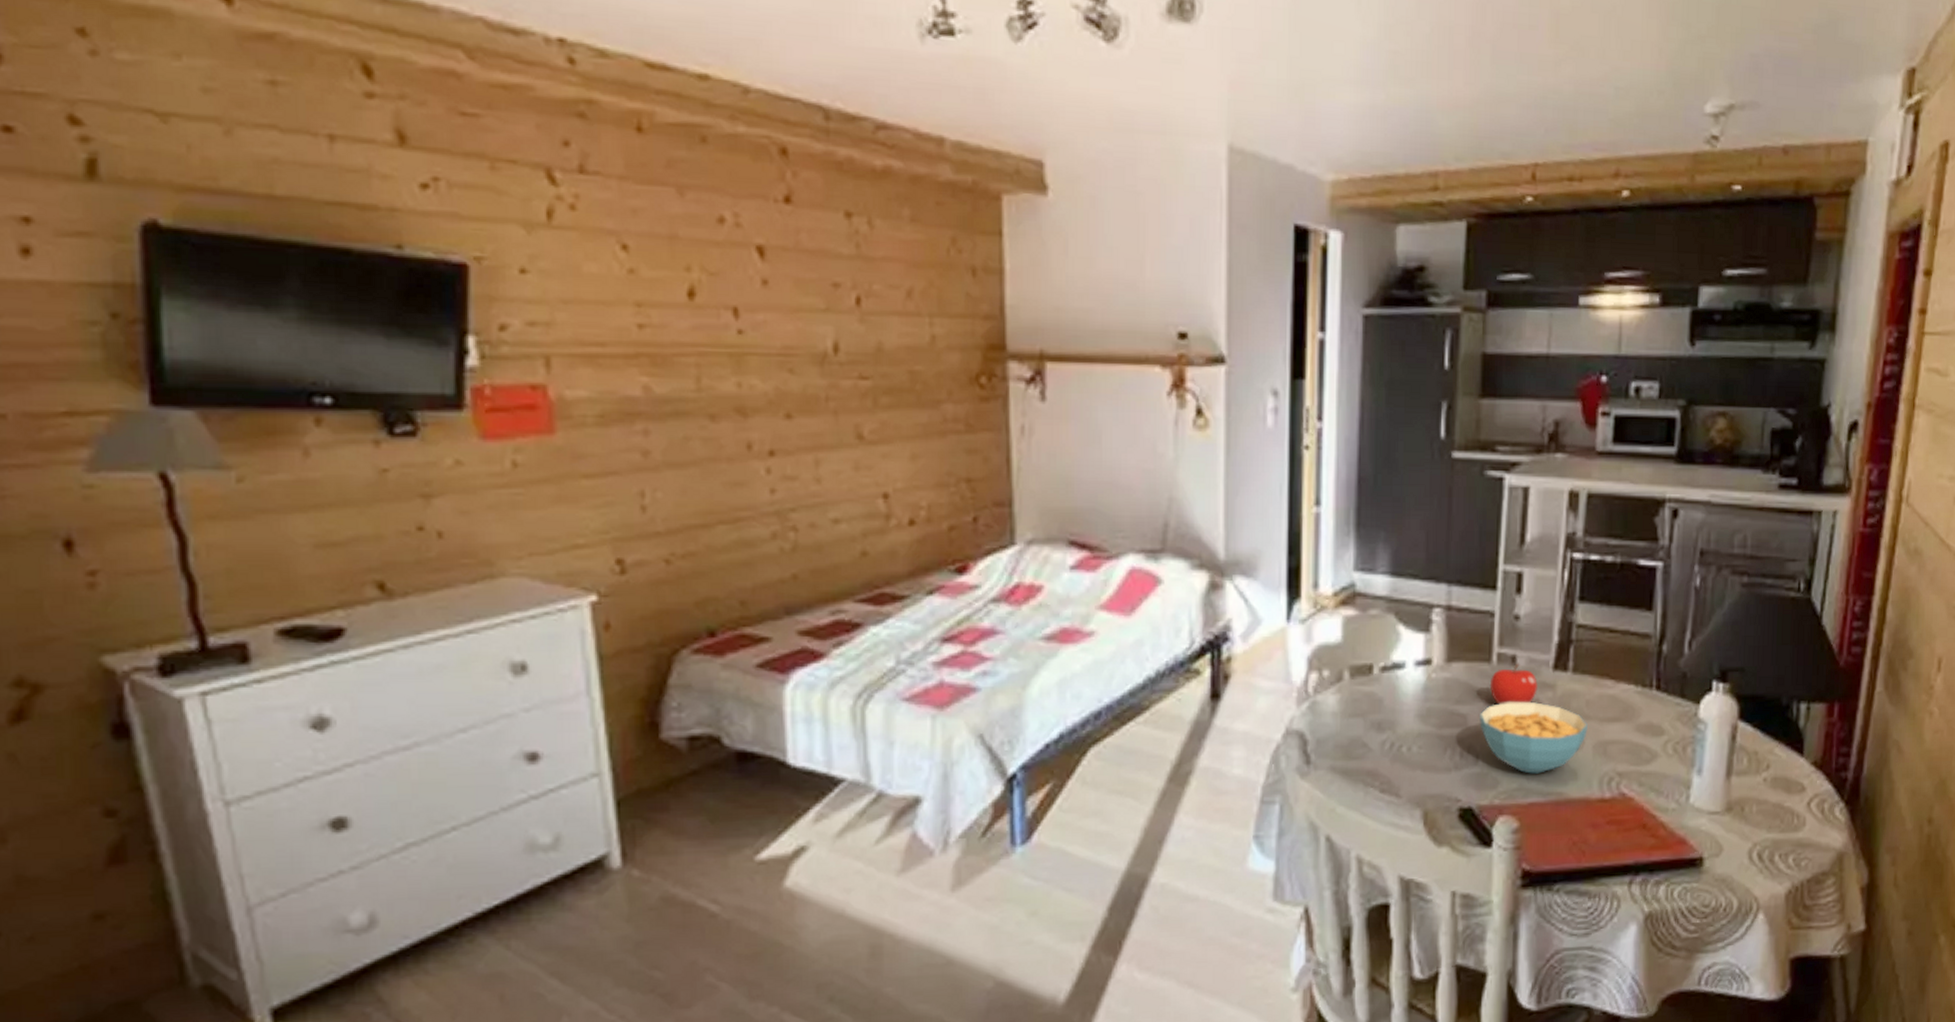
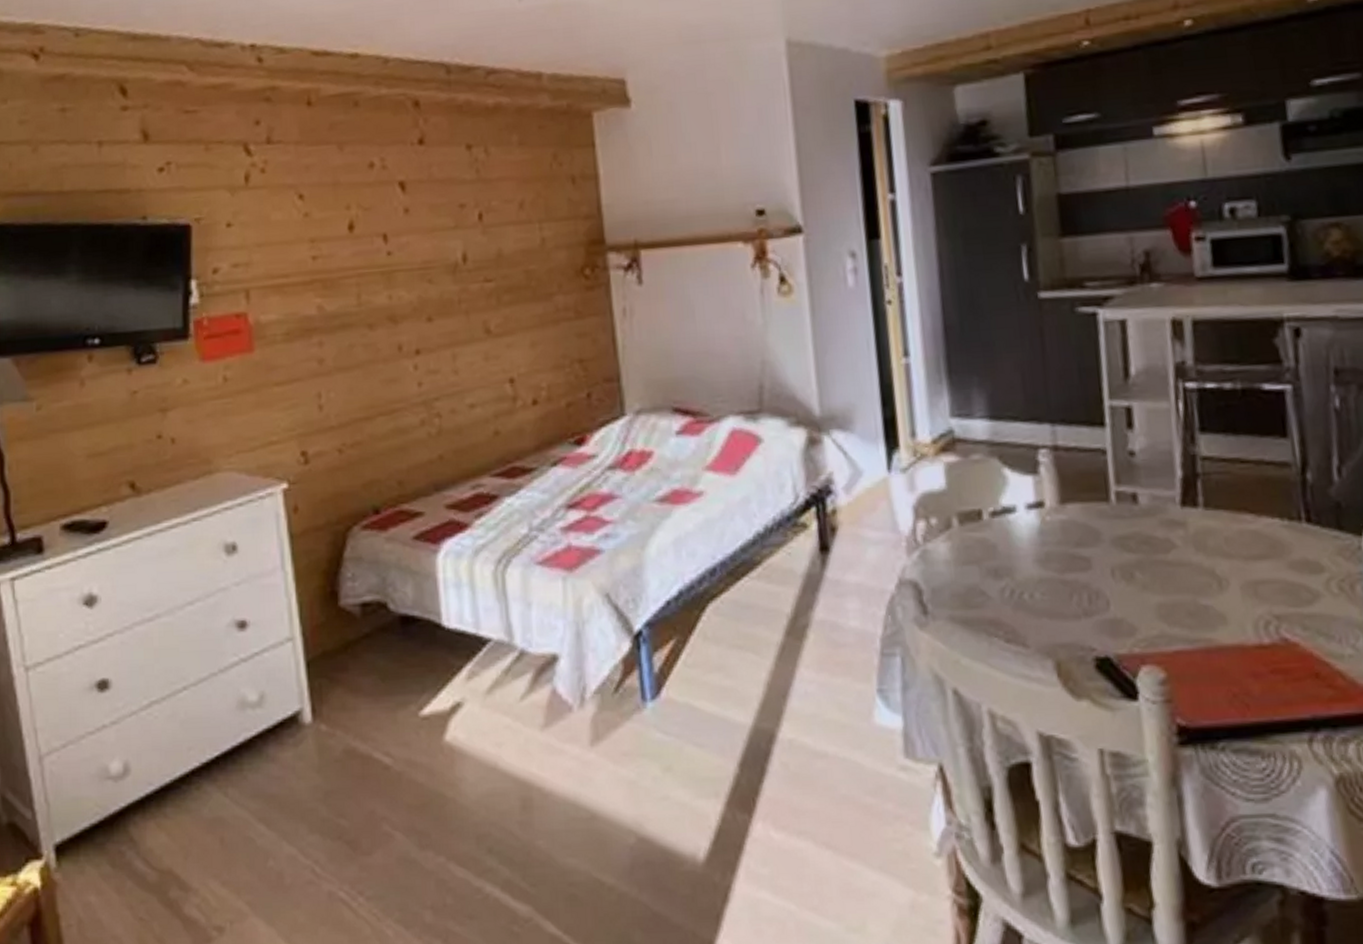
cereal bowl: present [1480,701,1588,774] -> none [1104,541,1231,619]
fruit: present [1490,663,1538,705] -> none [1111,501,1166,546]

